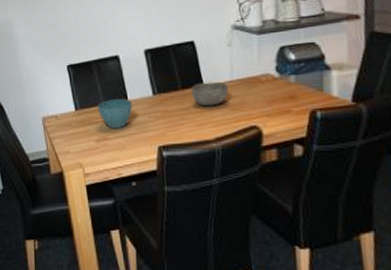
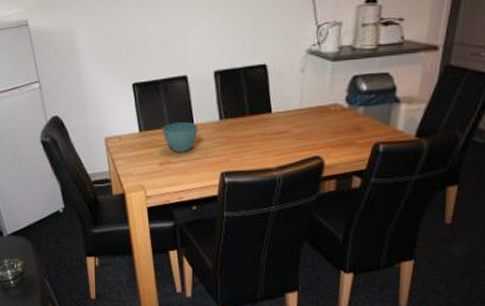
bowl: present [191,81,229,107] -> none [259,109,296,135]

